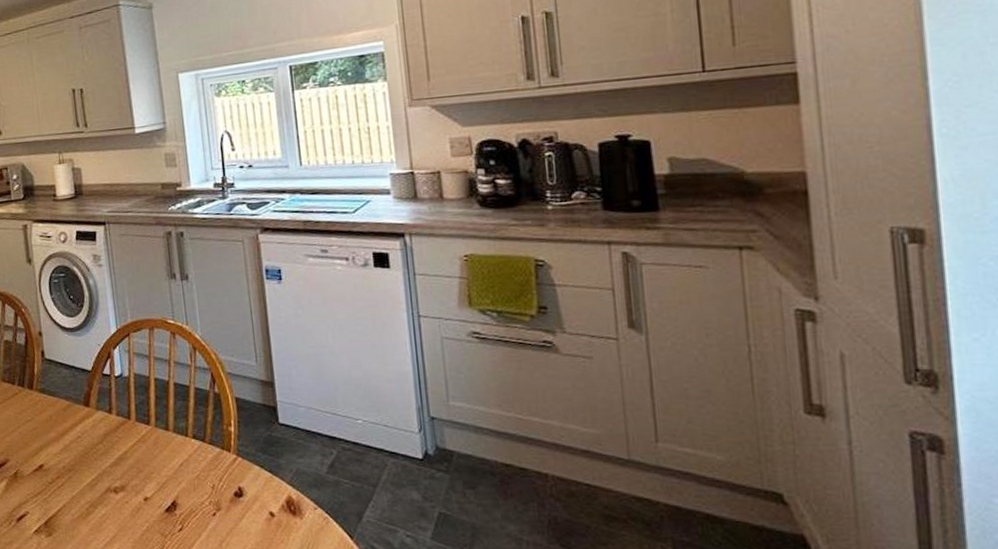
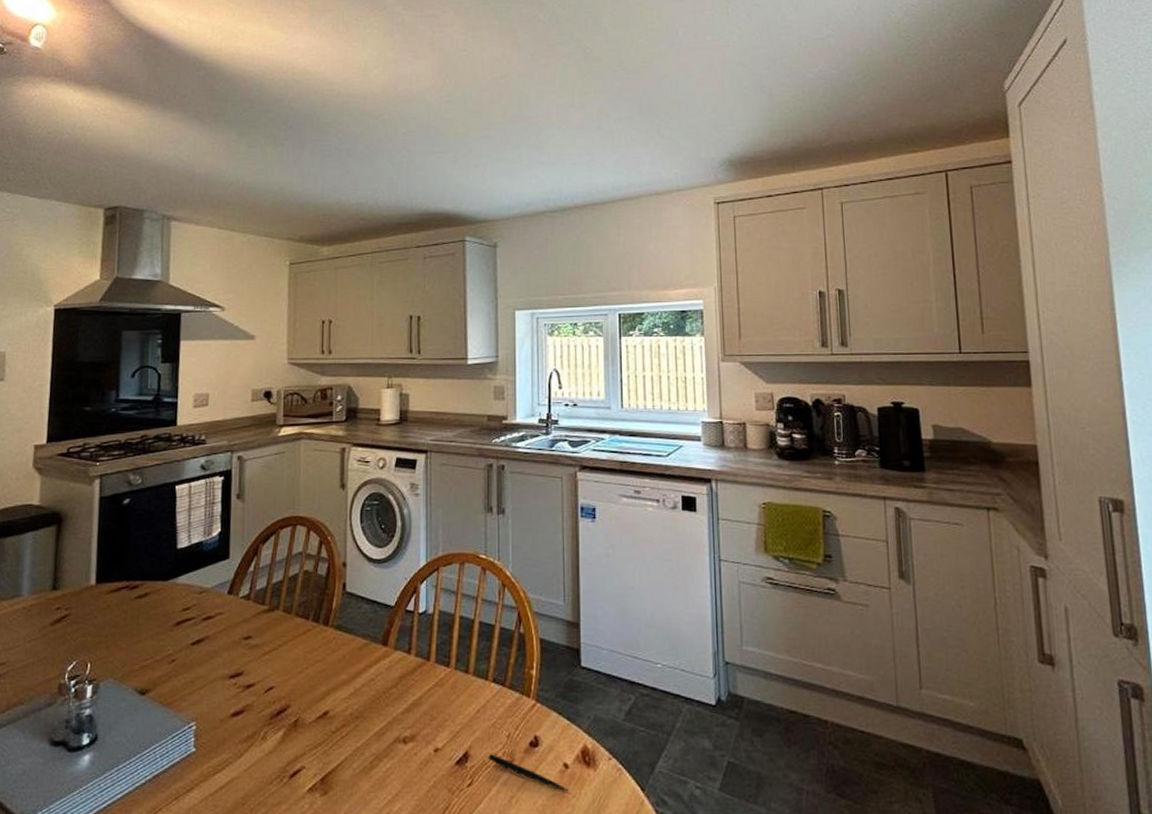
pen: none [195,503,277,538] -> present [488,754,569,792]

